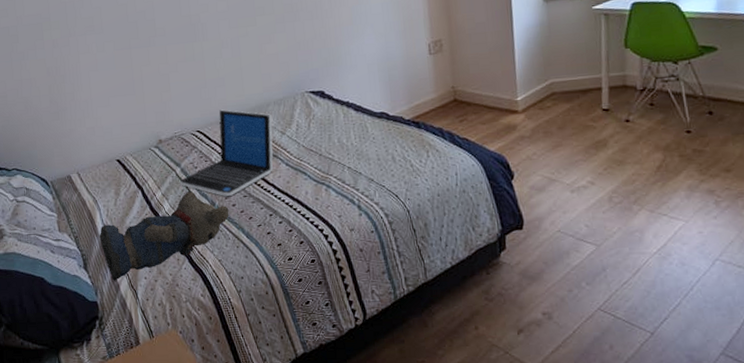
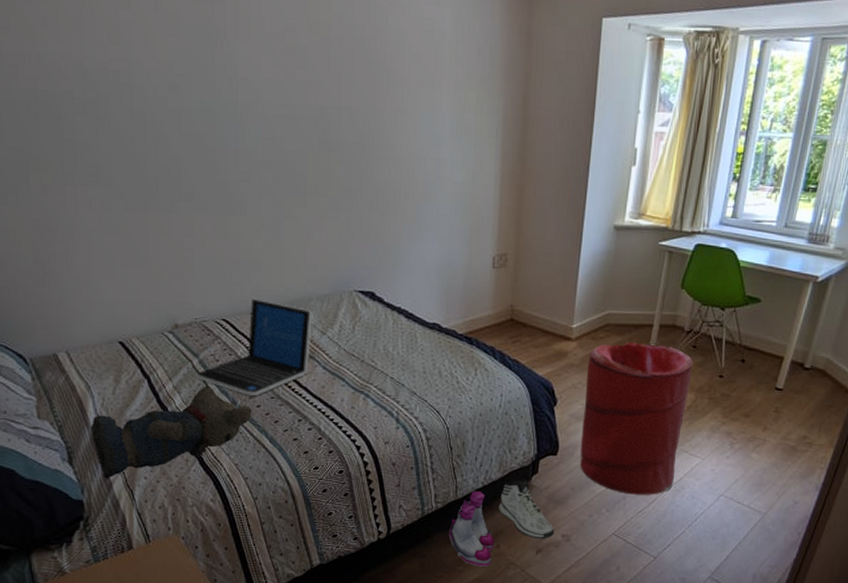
boots: none [423,271,472,350] -> present [448,491,495,567]
sneaker: none [470,257,534,318] -> present [499,480,555,539]
laundry hamper: none [539,107,657,265] -> present [580,342,693,495]

